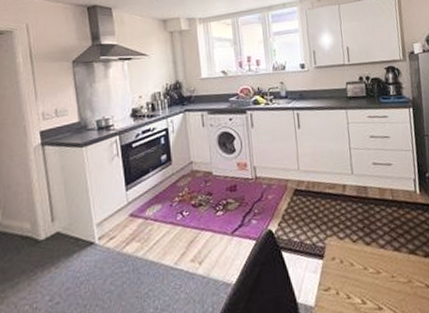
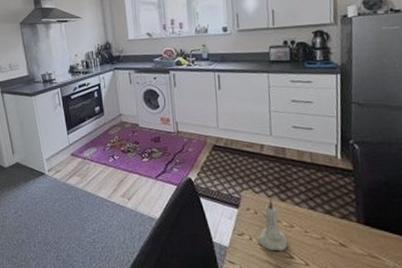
candle: none [343,244,376,304] -> present [256,199,288,250]

